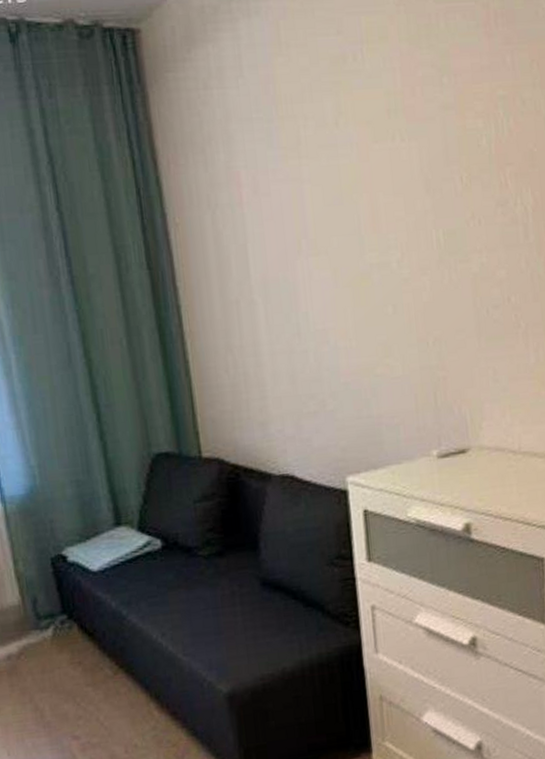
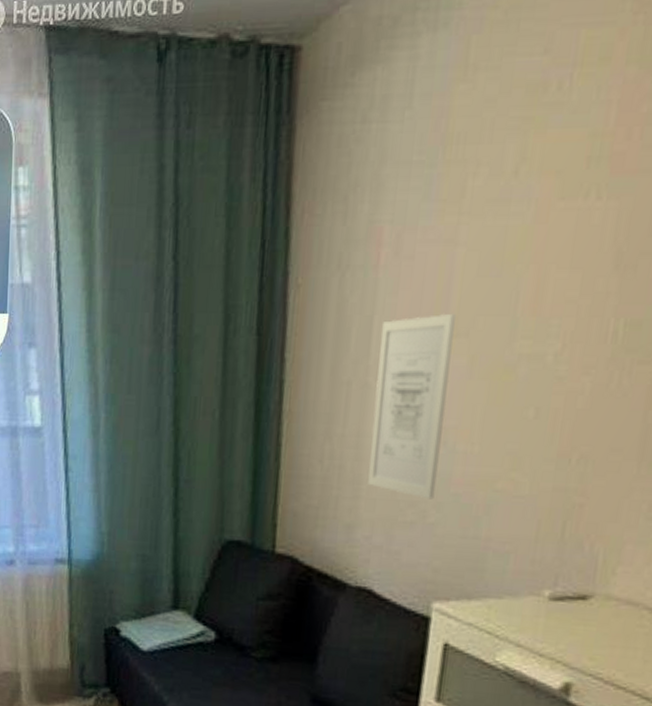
wall art: none [256,236,329,391] -> present [368,313,456,500]

